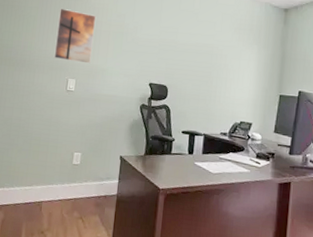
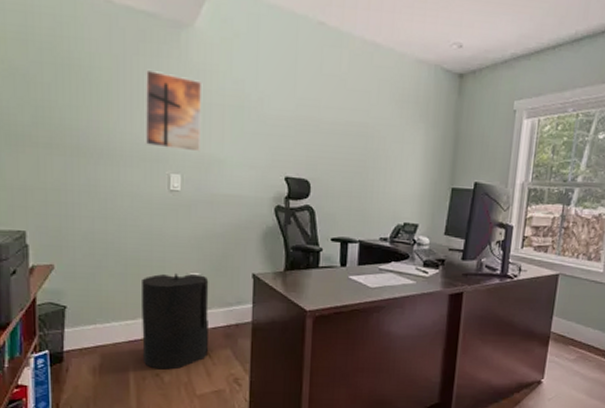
trash can: none [34,151,88,229] -> present [142,272,209,370]

